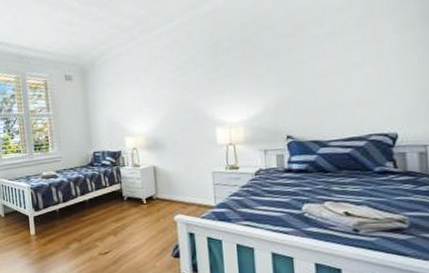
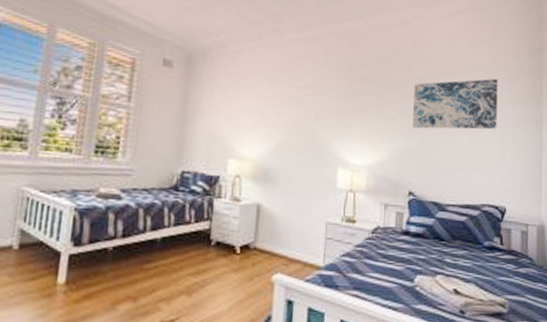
wall art: none [280,12,379,81] -> present [413,78,498,130]

